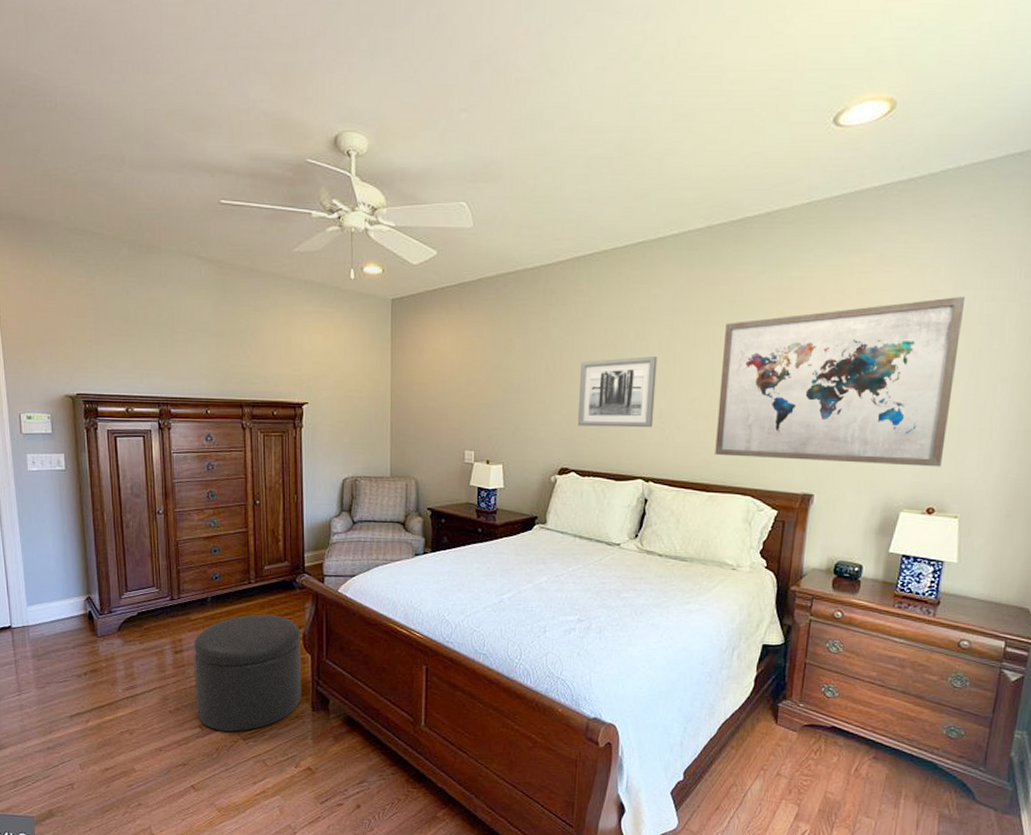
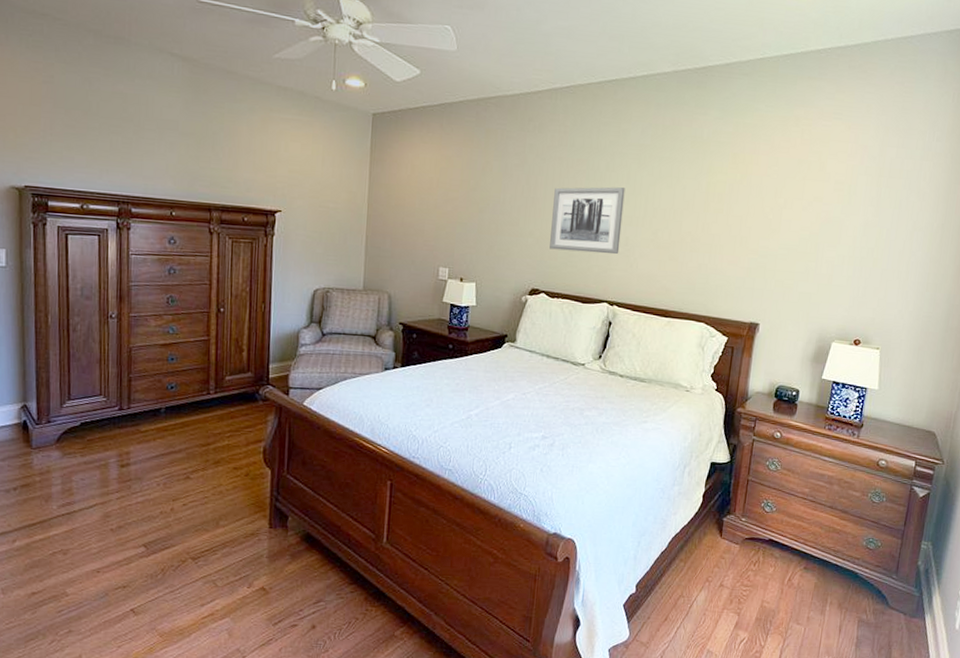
ottoman: present [194,614,302,732] -> none [141,426,261,551]
wall art: present [715,296,965,467] -> none [674,152,889,303]

